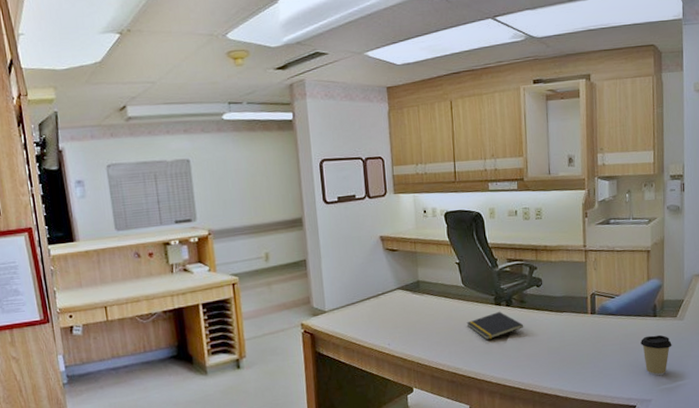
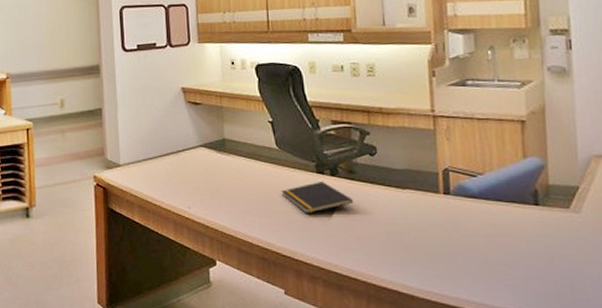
coffee cup: present [641,334,672,376] -> none [516,229,565,284]

